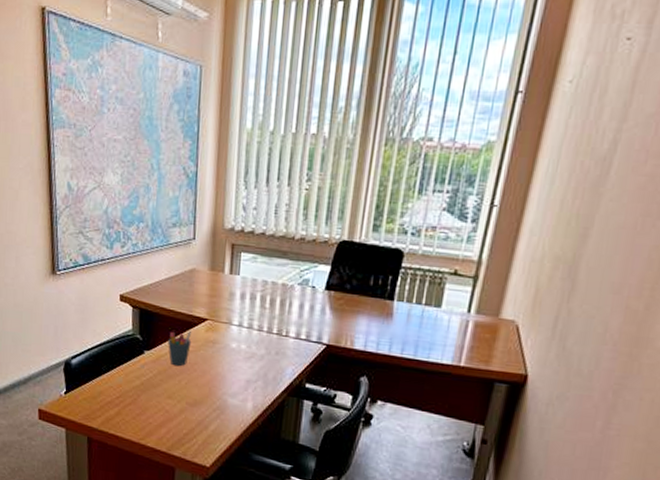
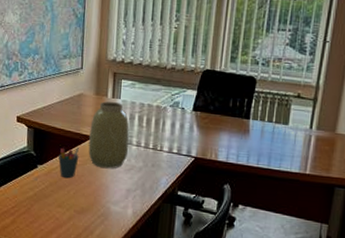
vase: none [202,278,250,357] -> present [88,101,129,169]

